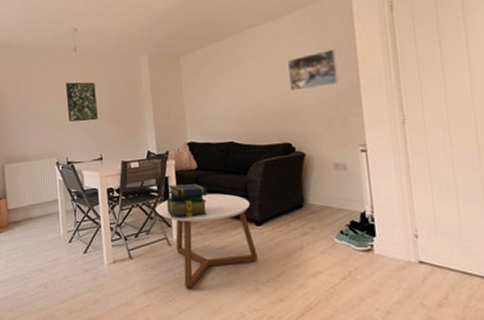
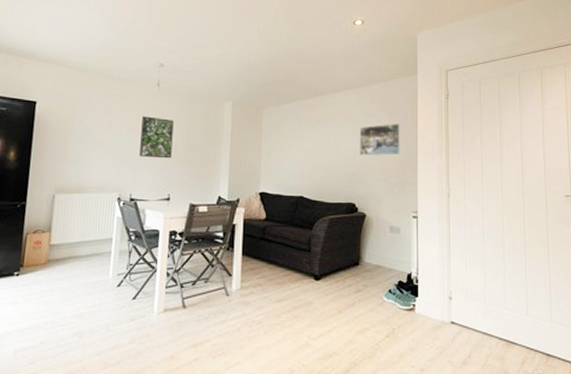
coffee table: present [155,193,258,289] -> none [218,245,312,342]
stack of books: present [166,184,208,218] -> none [230,233,273,268]

